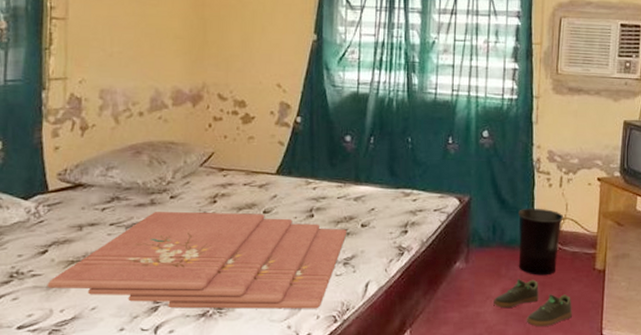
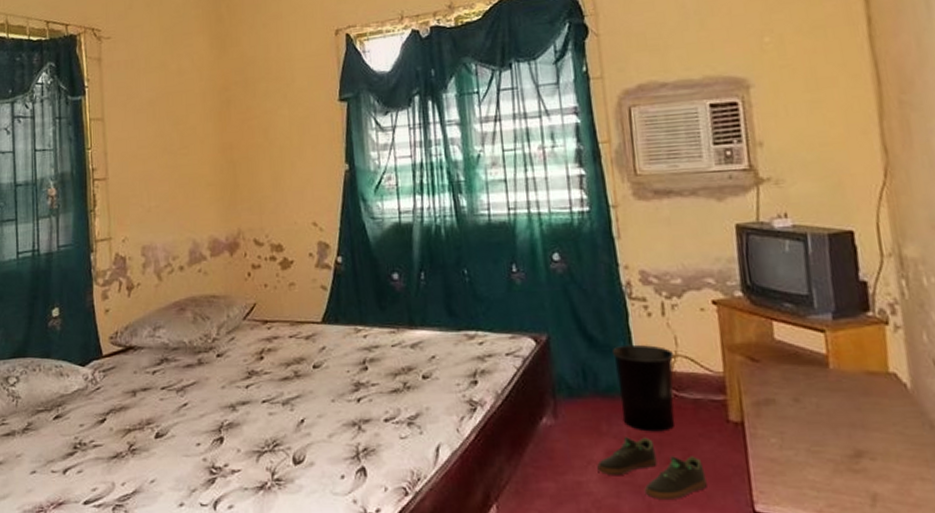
towel: present [47,212,347,309] -> none [108,369,408,480]

